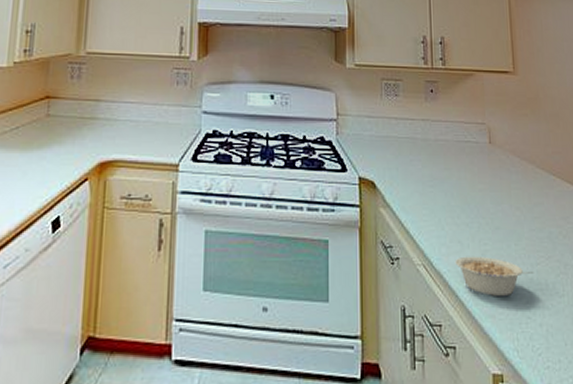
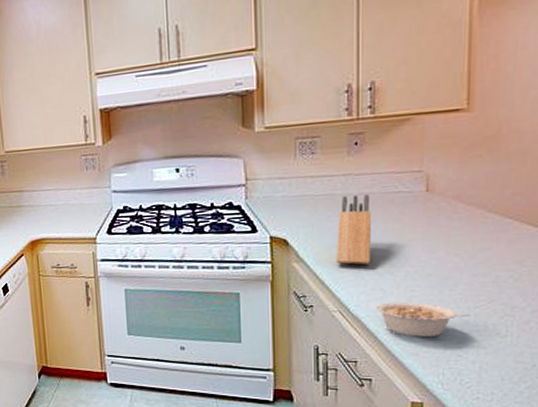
knife block: none [418,140,448,213] -> present [335,194,371,265]

